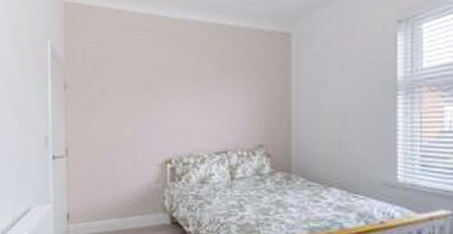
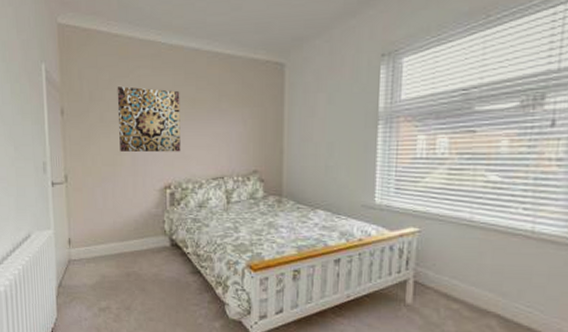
wall art: none [119,60,182,126] -> present [117,86,181,153]

